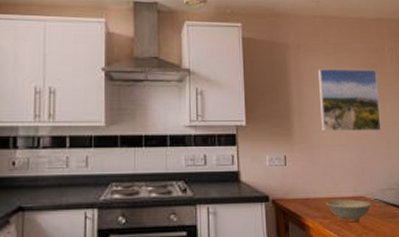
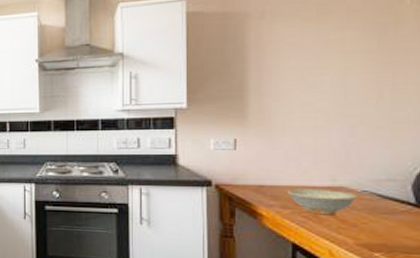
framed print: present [317,68,382,132] -> none [287,30,387,113]

